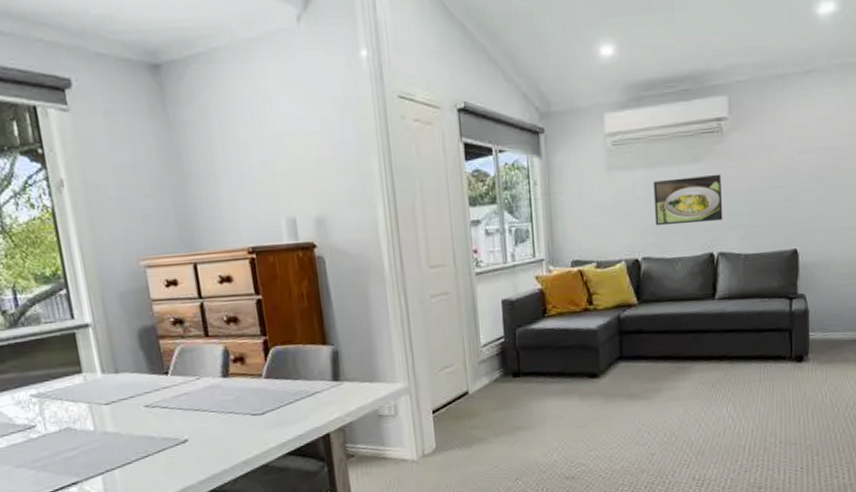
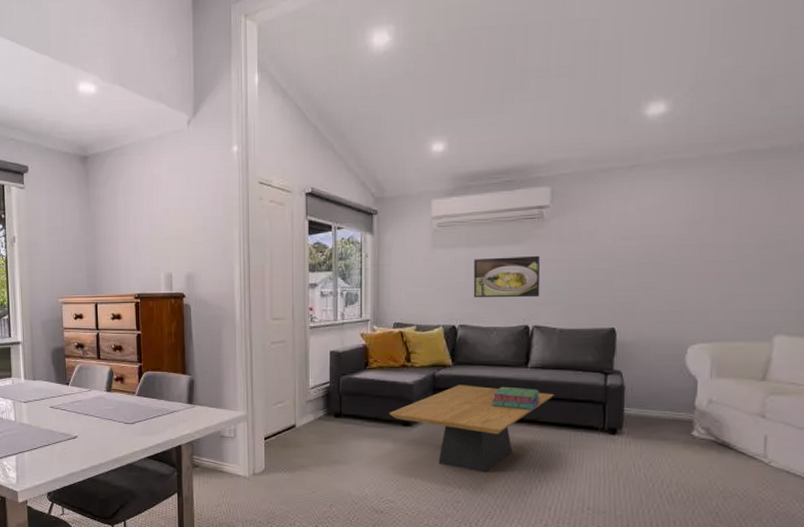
coffee table: none [573,324,743,420] -> present [389,385,554,473]
stack of books: none [681,321,729,346] -> present [492,386,540,410]

